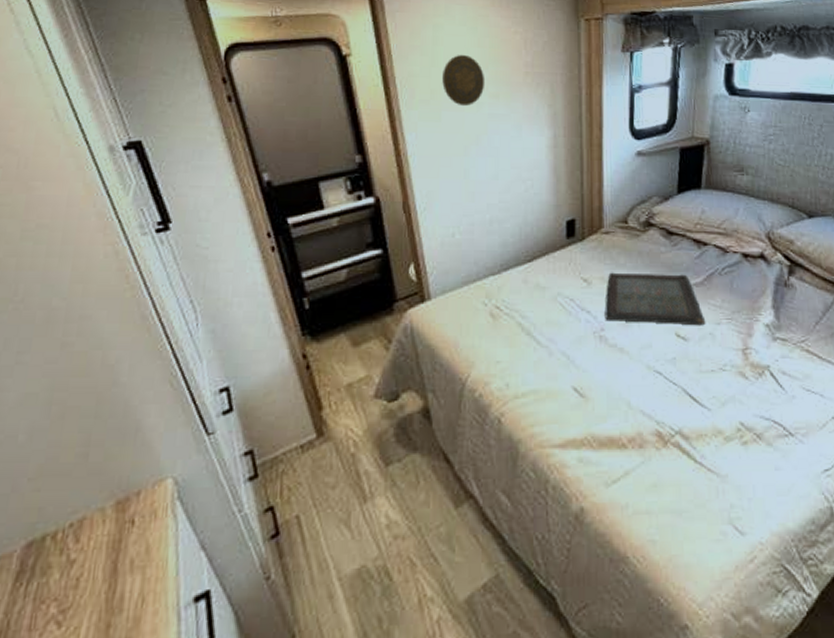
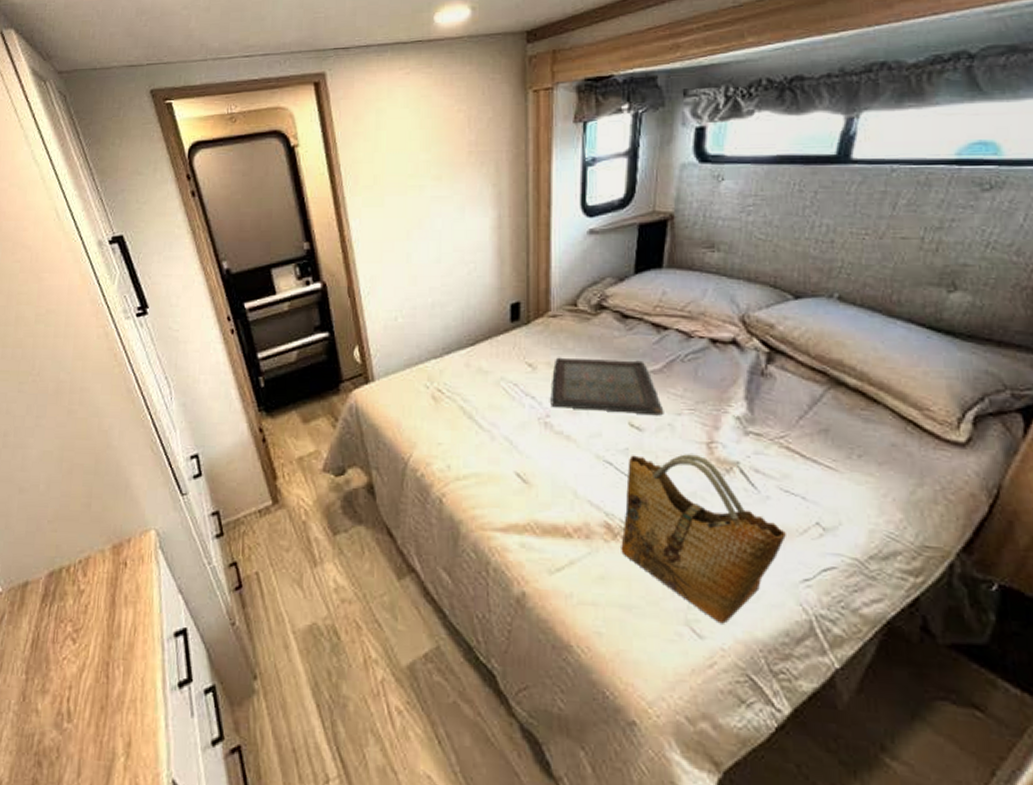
decorative plate: present [442,54,486,107] -> none [385,137,428,190]
grocery bag: none [671,360,809,519] -> present [621,454,786,624]

